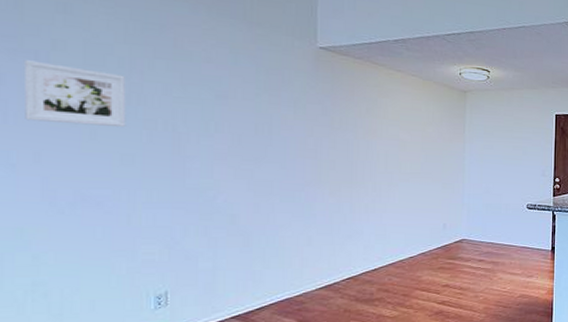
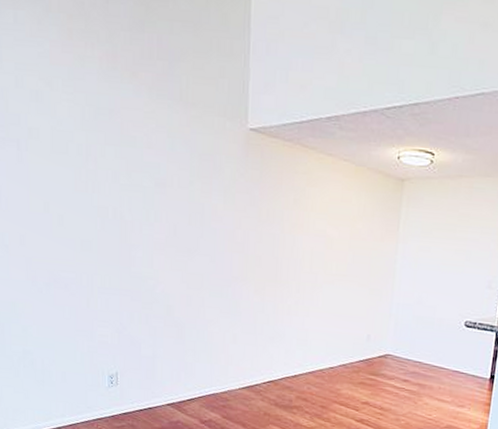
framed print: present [23,60,127,128] -> none [10,148,85,215]

